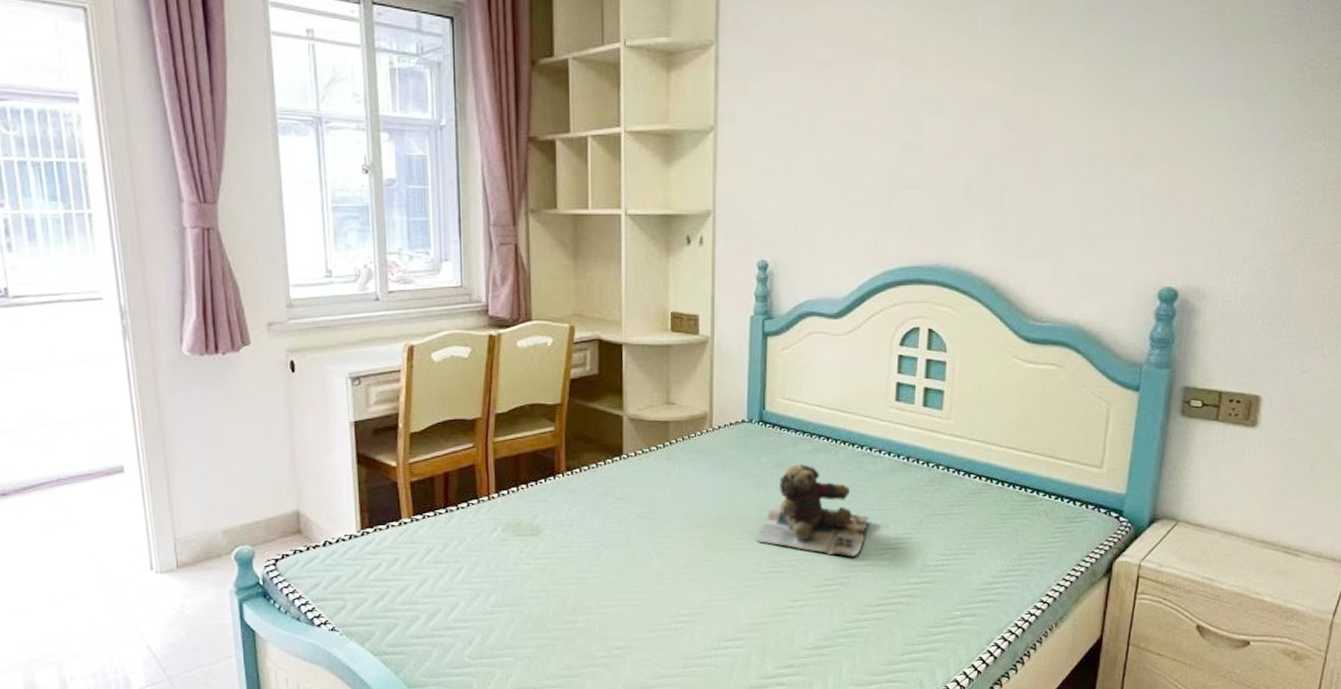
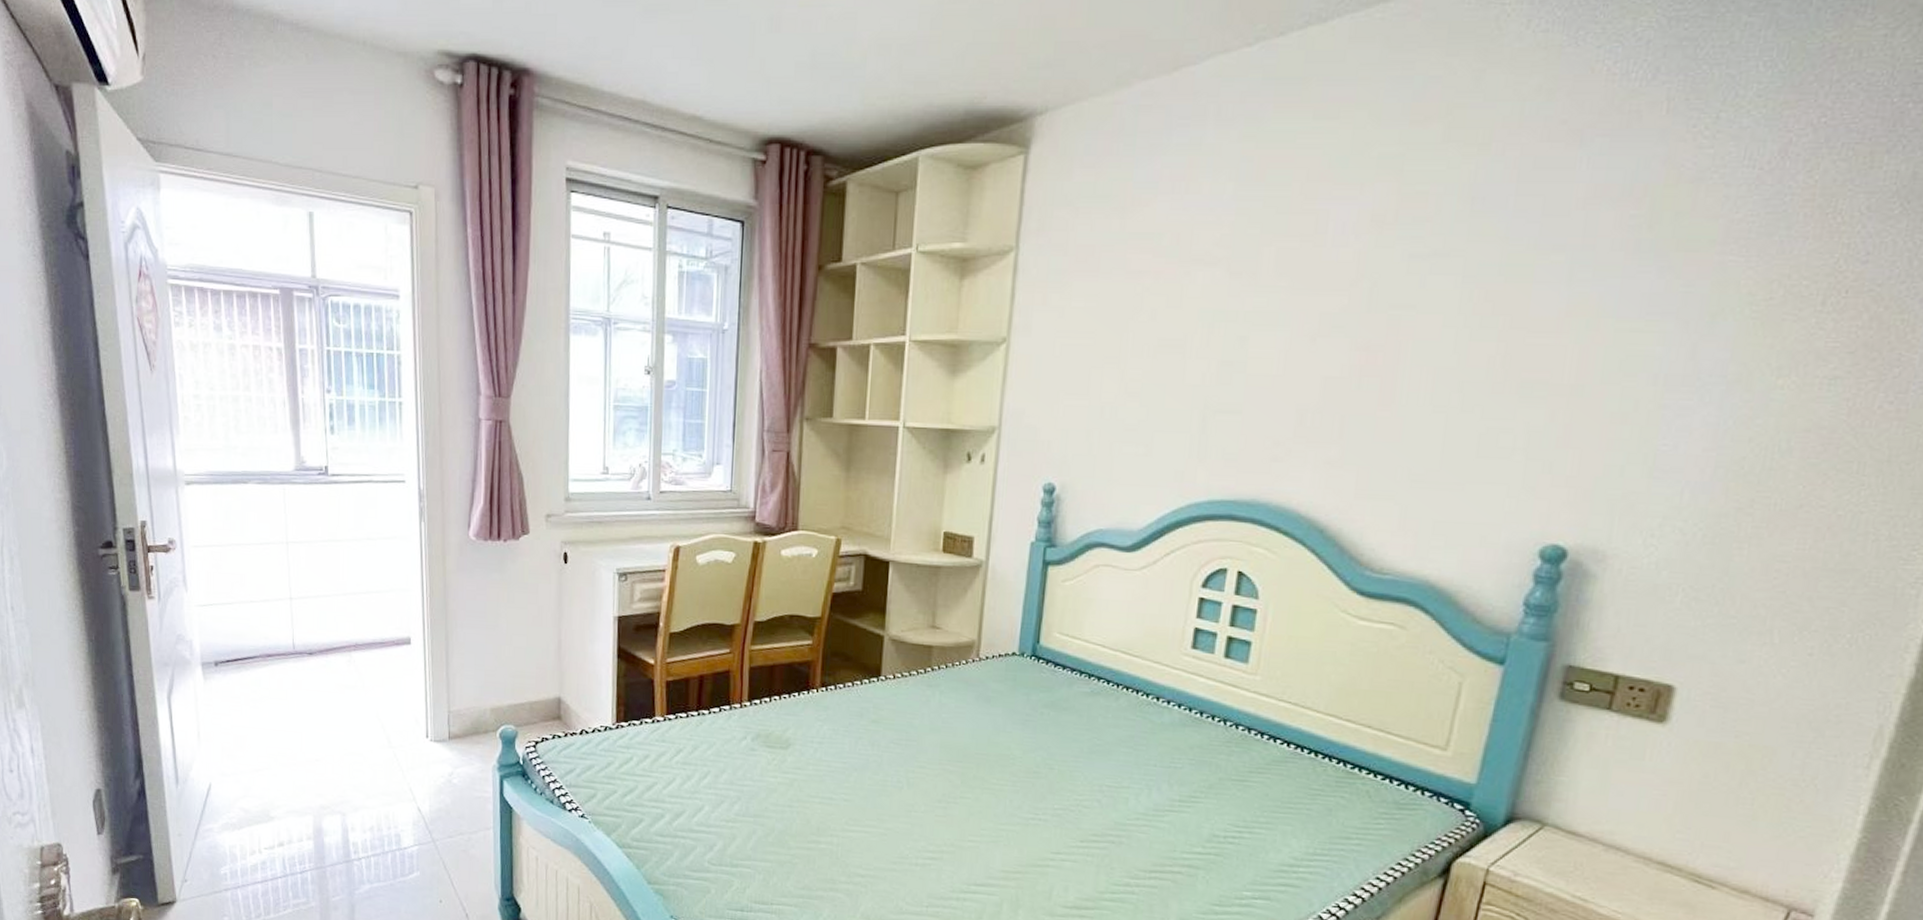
teddy bear: present [755,463,869,557] -> none [1017,705,1150,814]

